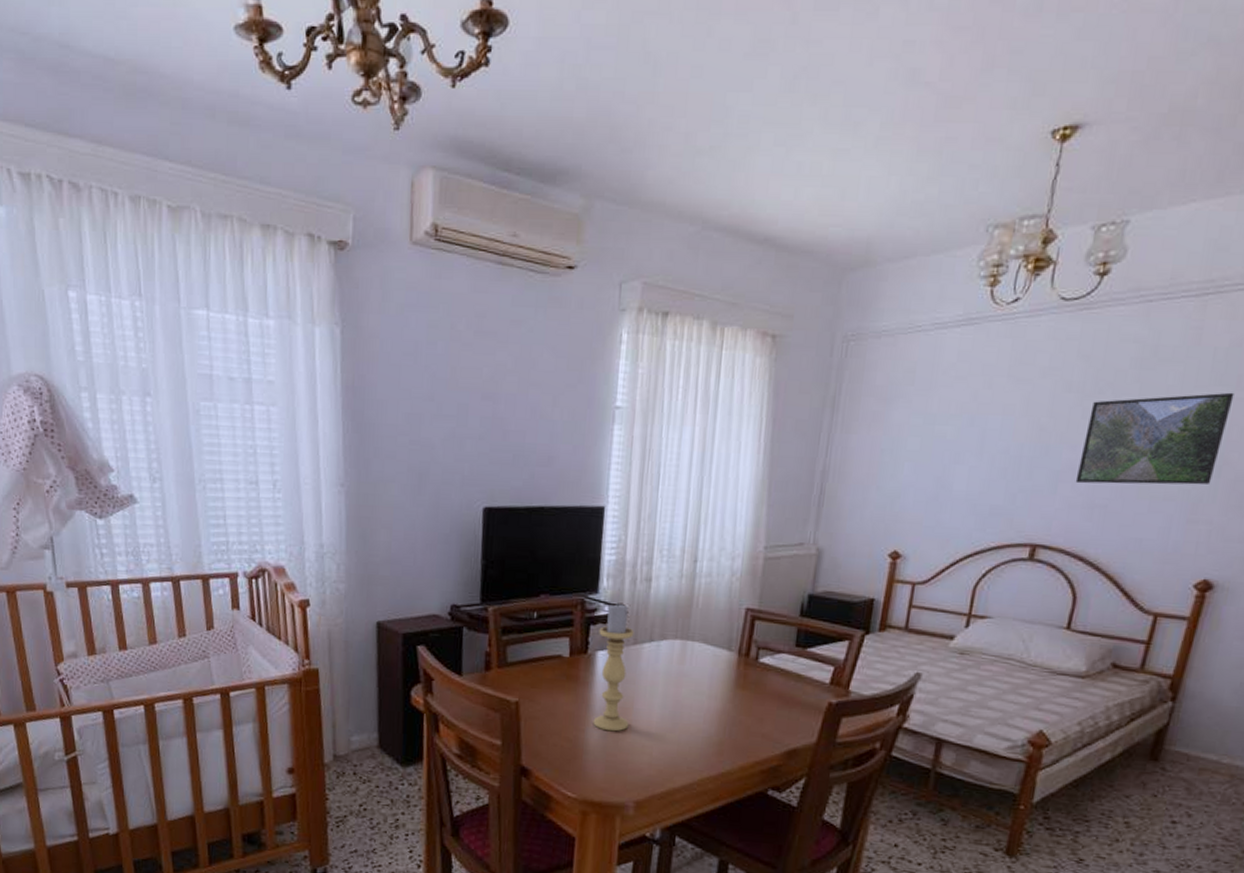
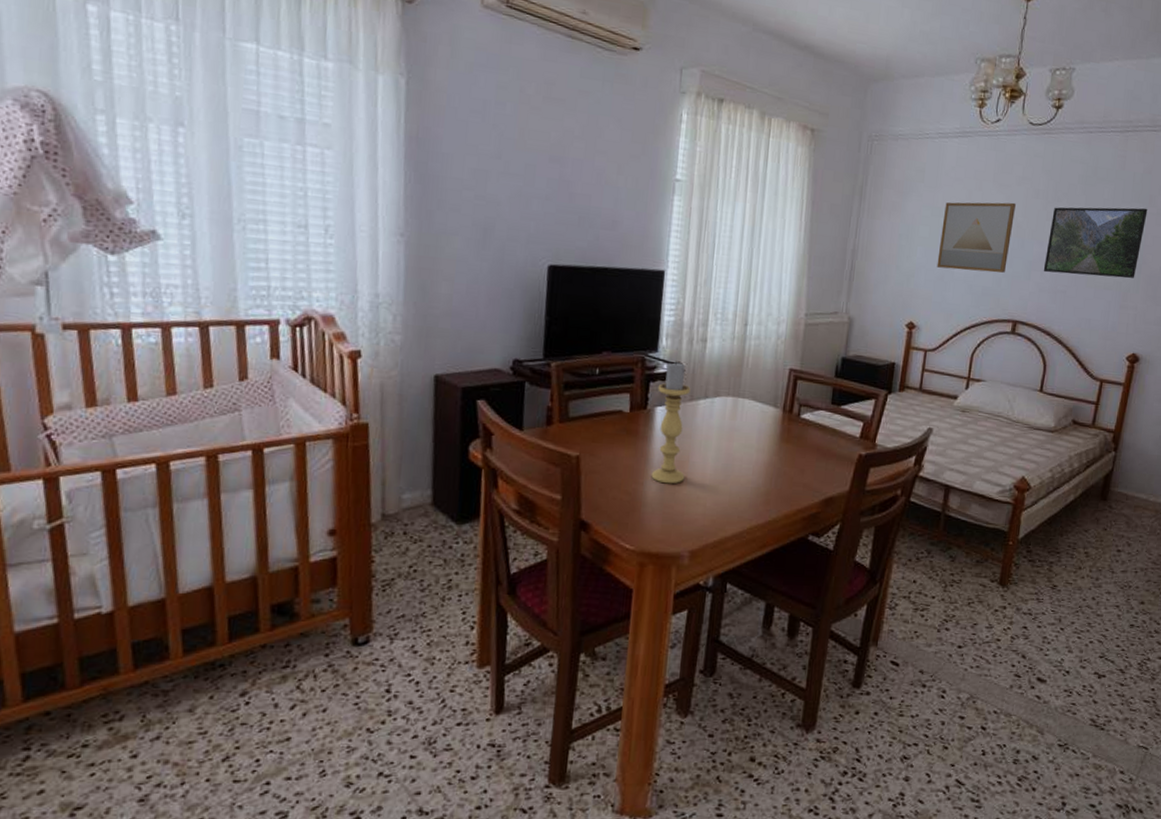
wall art: none [929,400,1040,488] -> present [937,202,1017,273]

